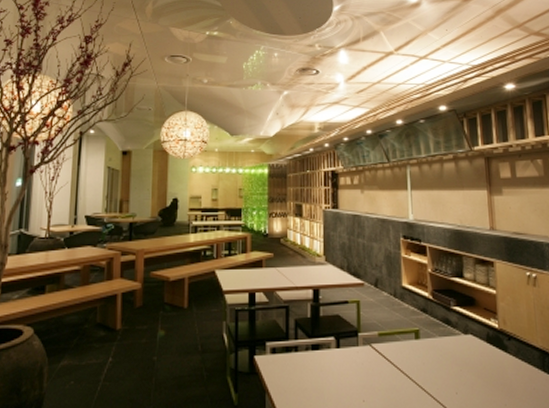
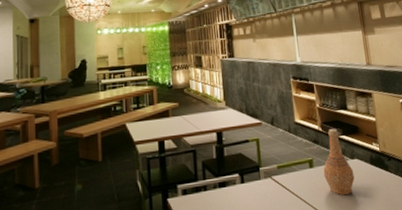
vase: none [430,298,467,374] -> present [323,129,355,196]

